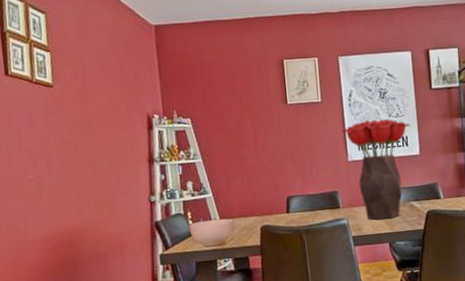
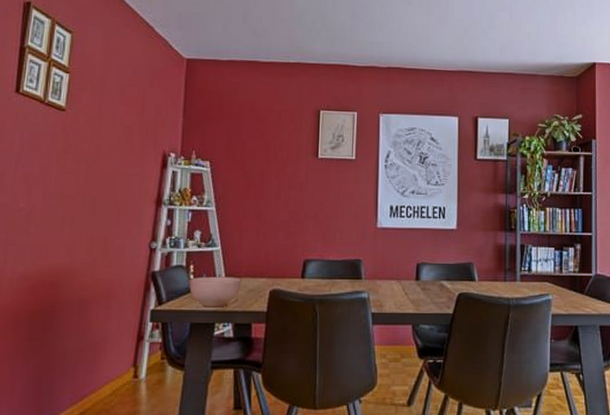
bouquet: present [342,119,411,221] -> none [374,184,450,298]

